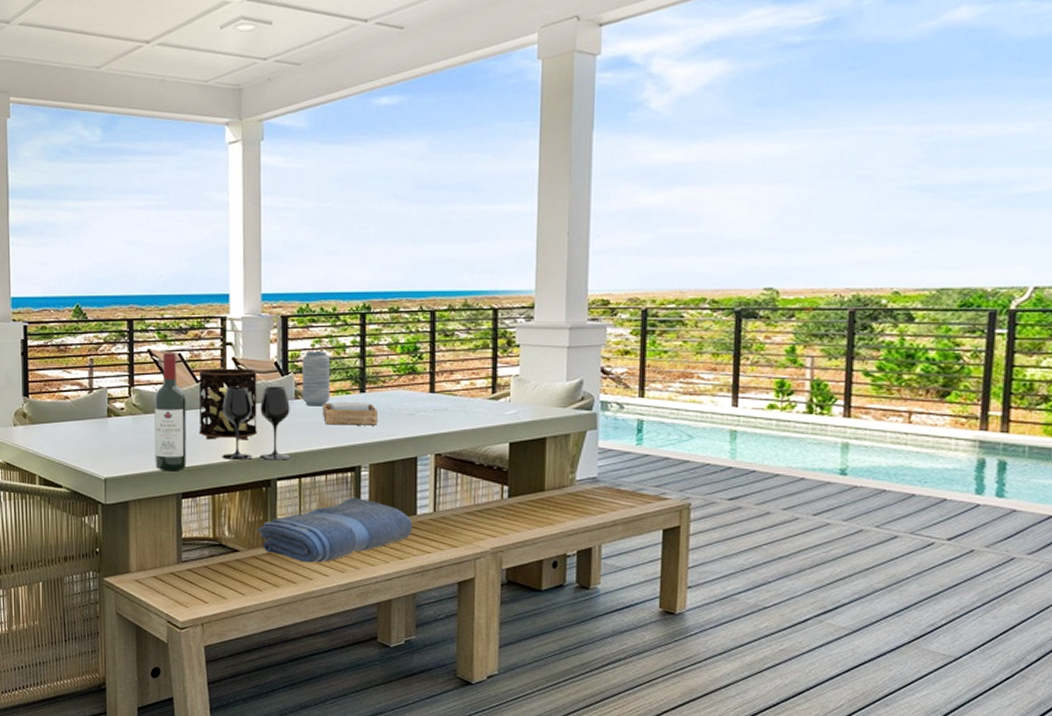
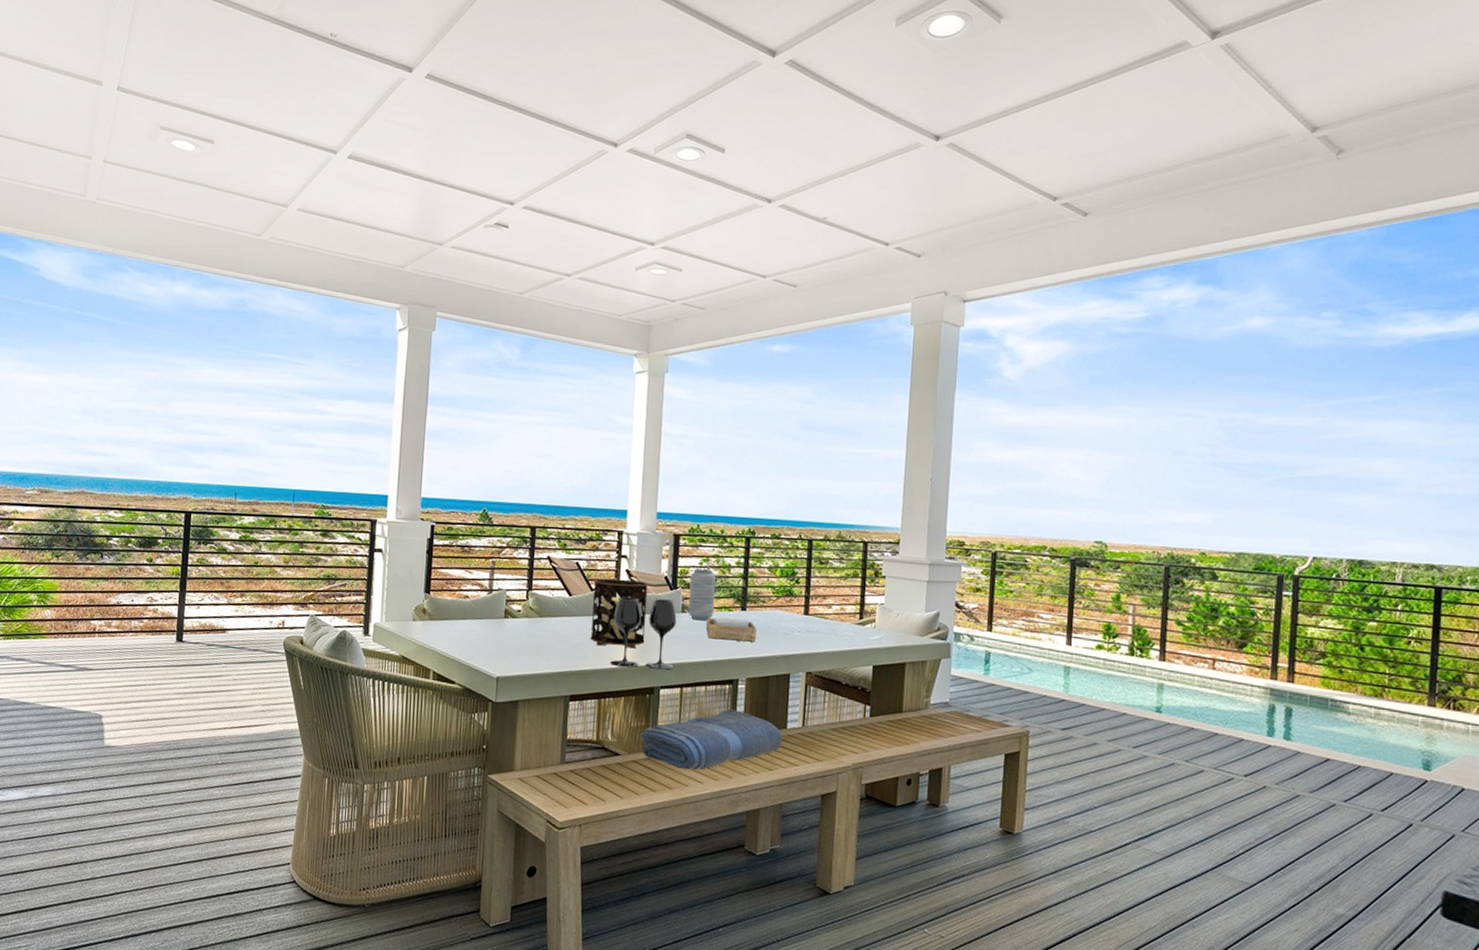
wine bottle: present [154,353,186,472] -> none [546,560,580,674]

